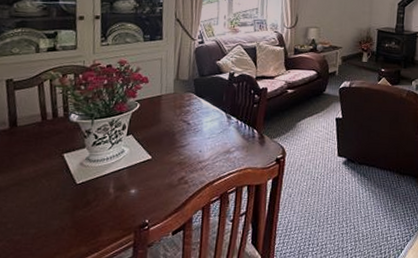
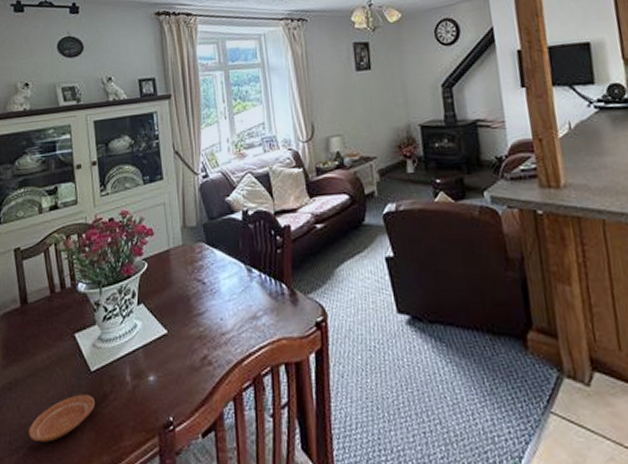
plate: none [9,201,78,237] -> present [28,394,95,443]

